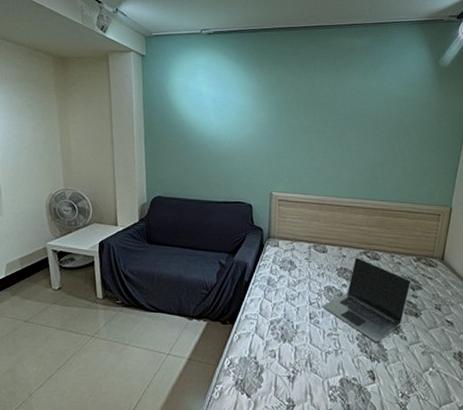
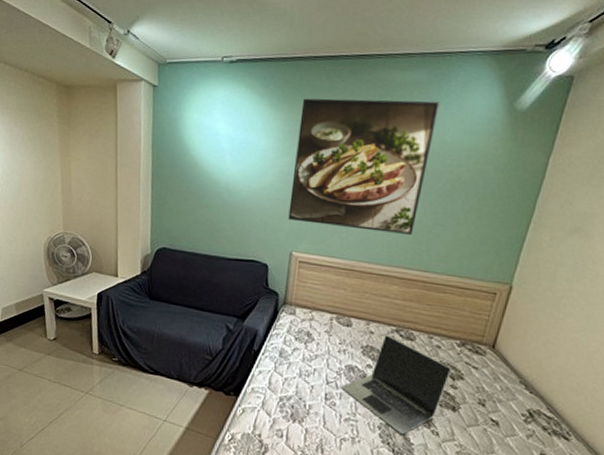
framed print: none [266,61,382,171] -> present [288,98,440,235]

